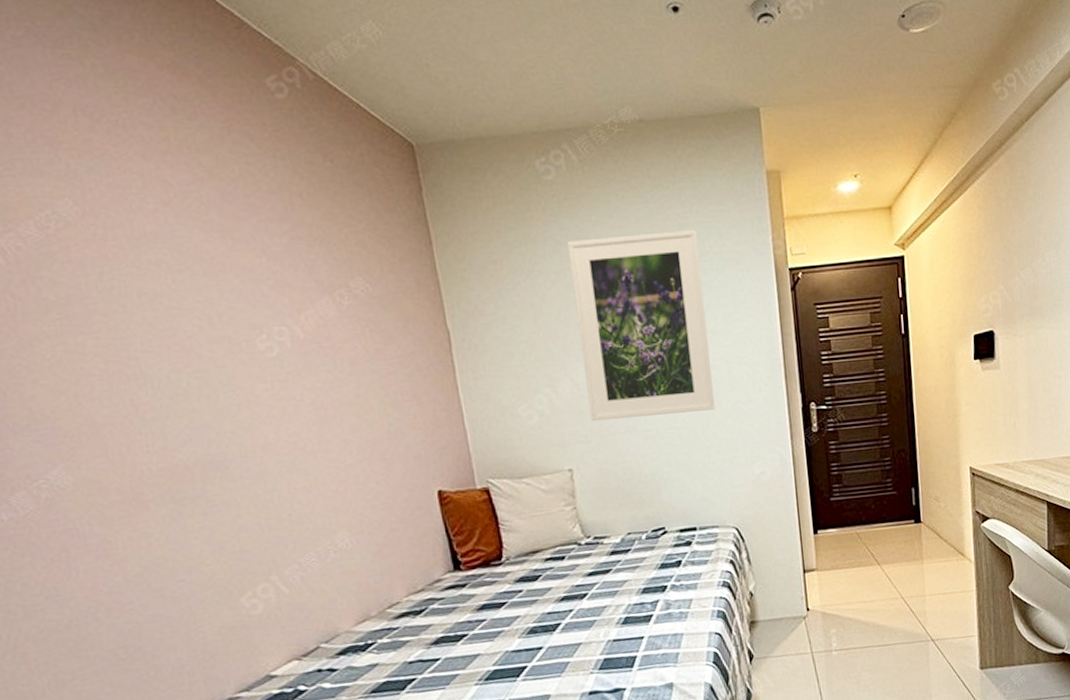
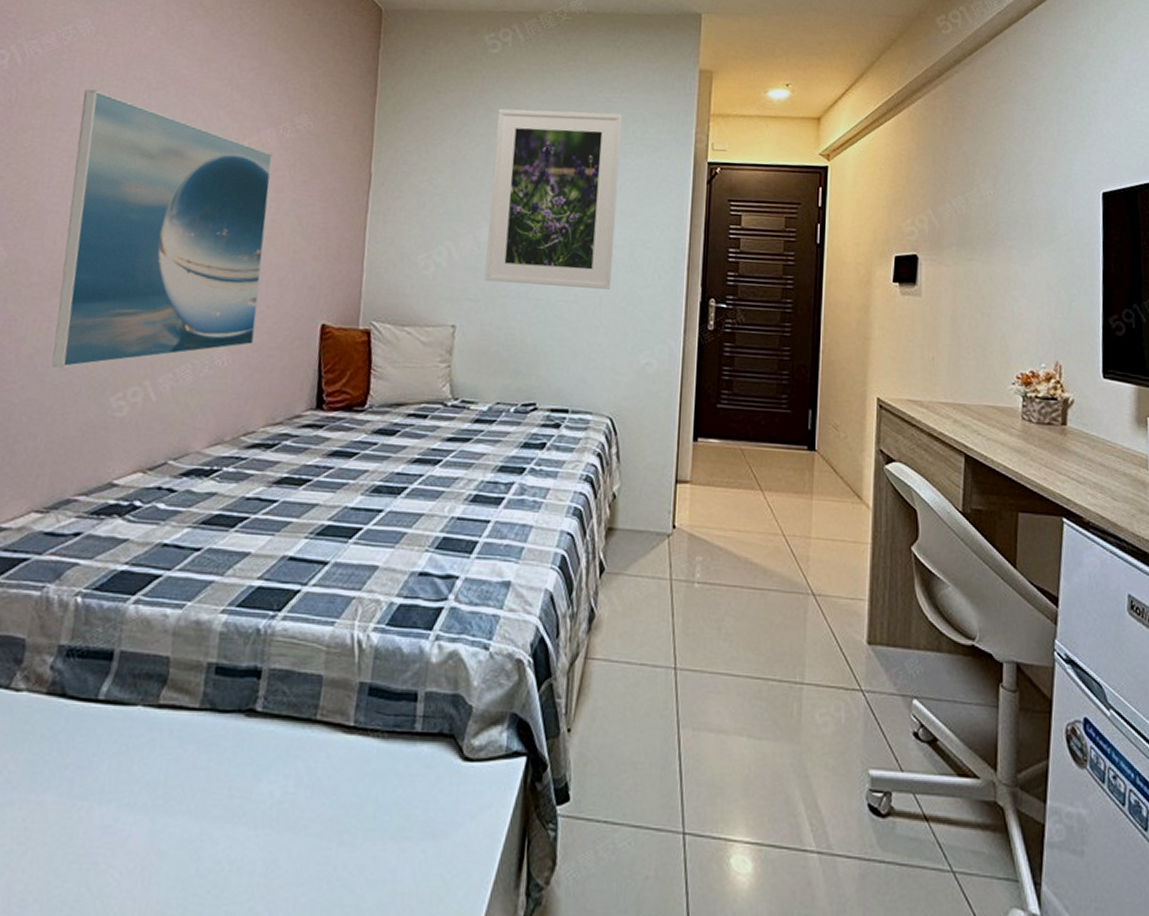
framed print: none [94,282,373,581] -> present [51,89,273,368]

